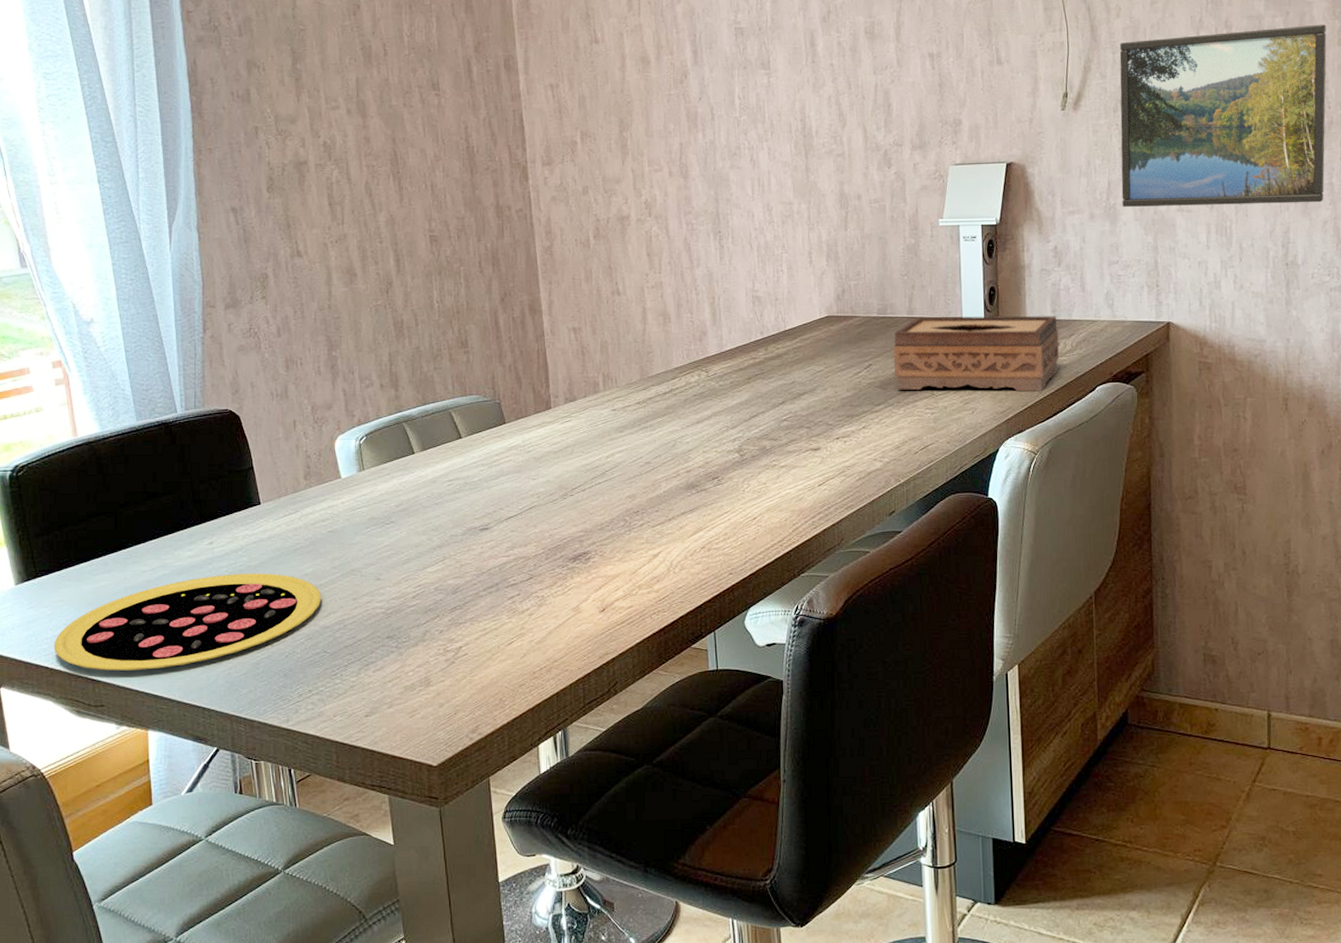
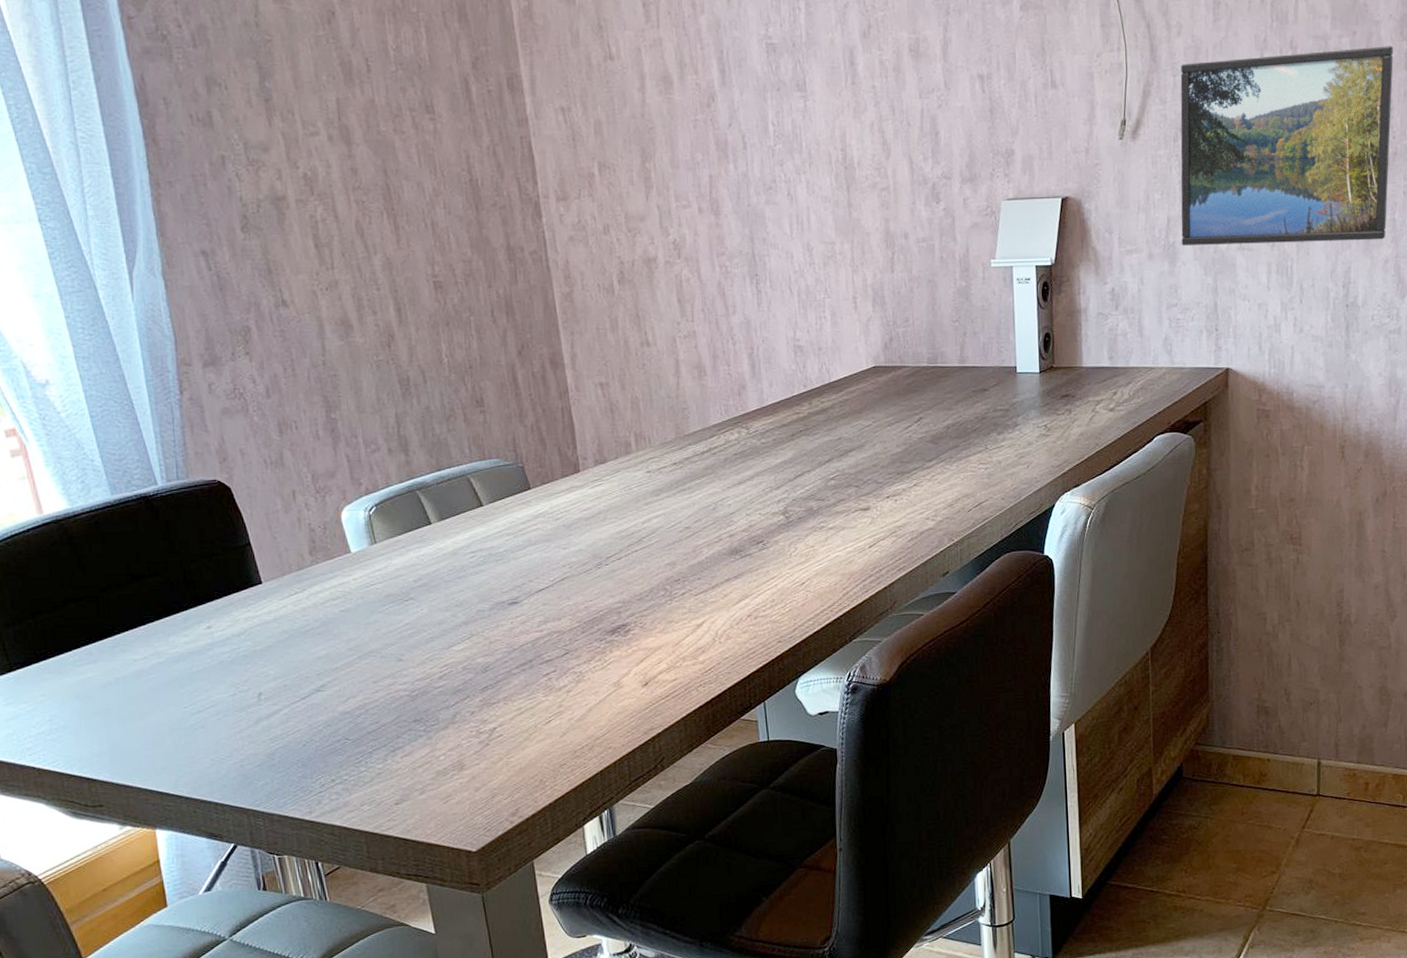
pizza: present [53,573,322,671] -> none [38,657,339,769]
tissue box: present [893,316,1060,392] -> none [944,363,1117,445]

